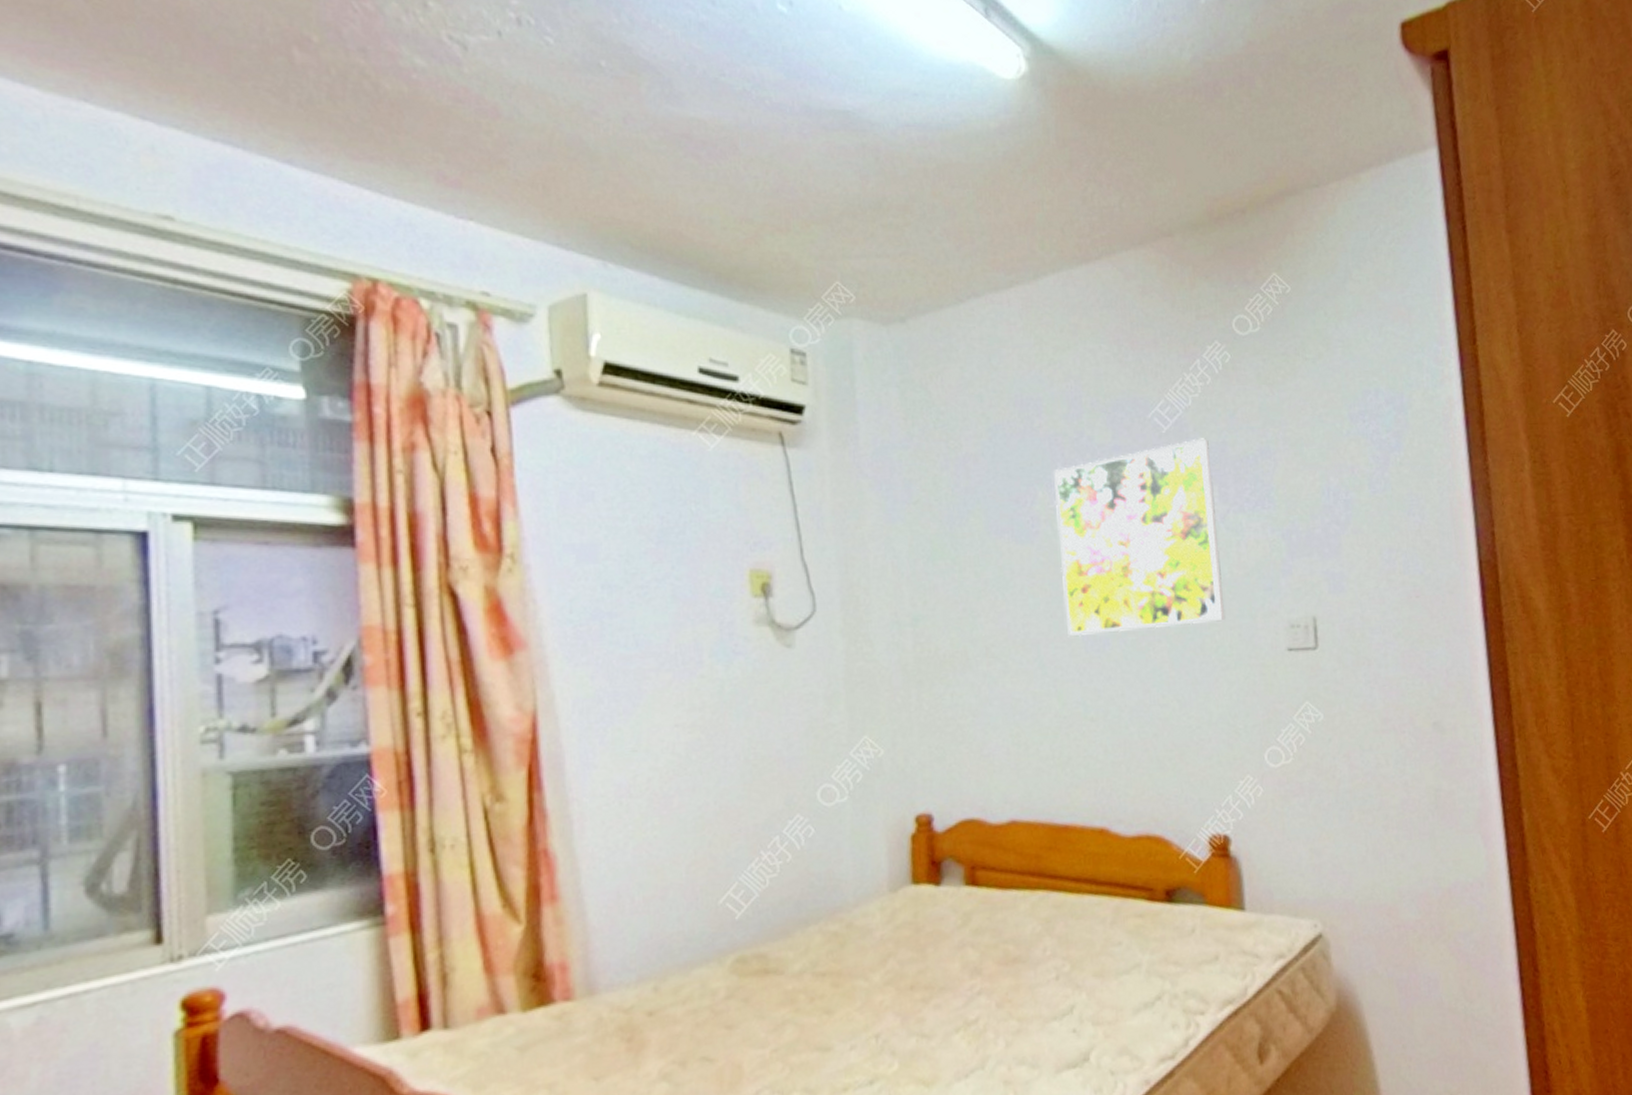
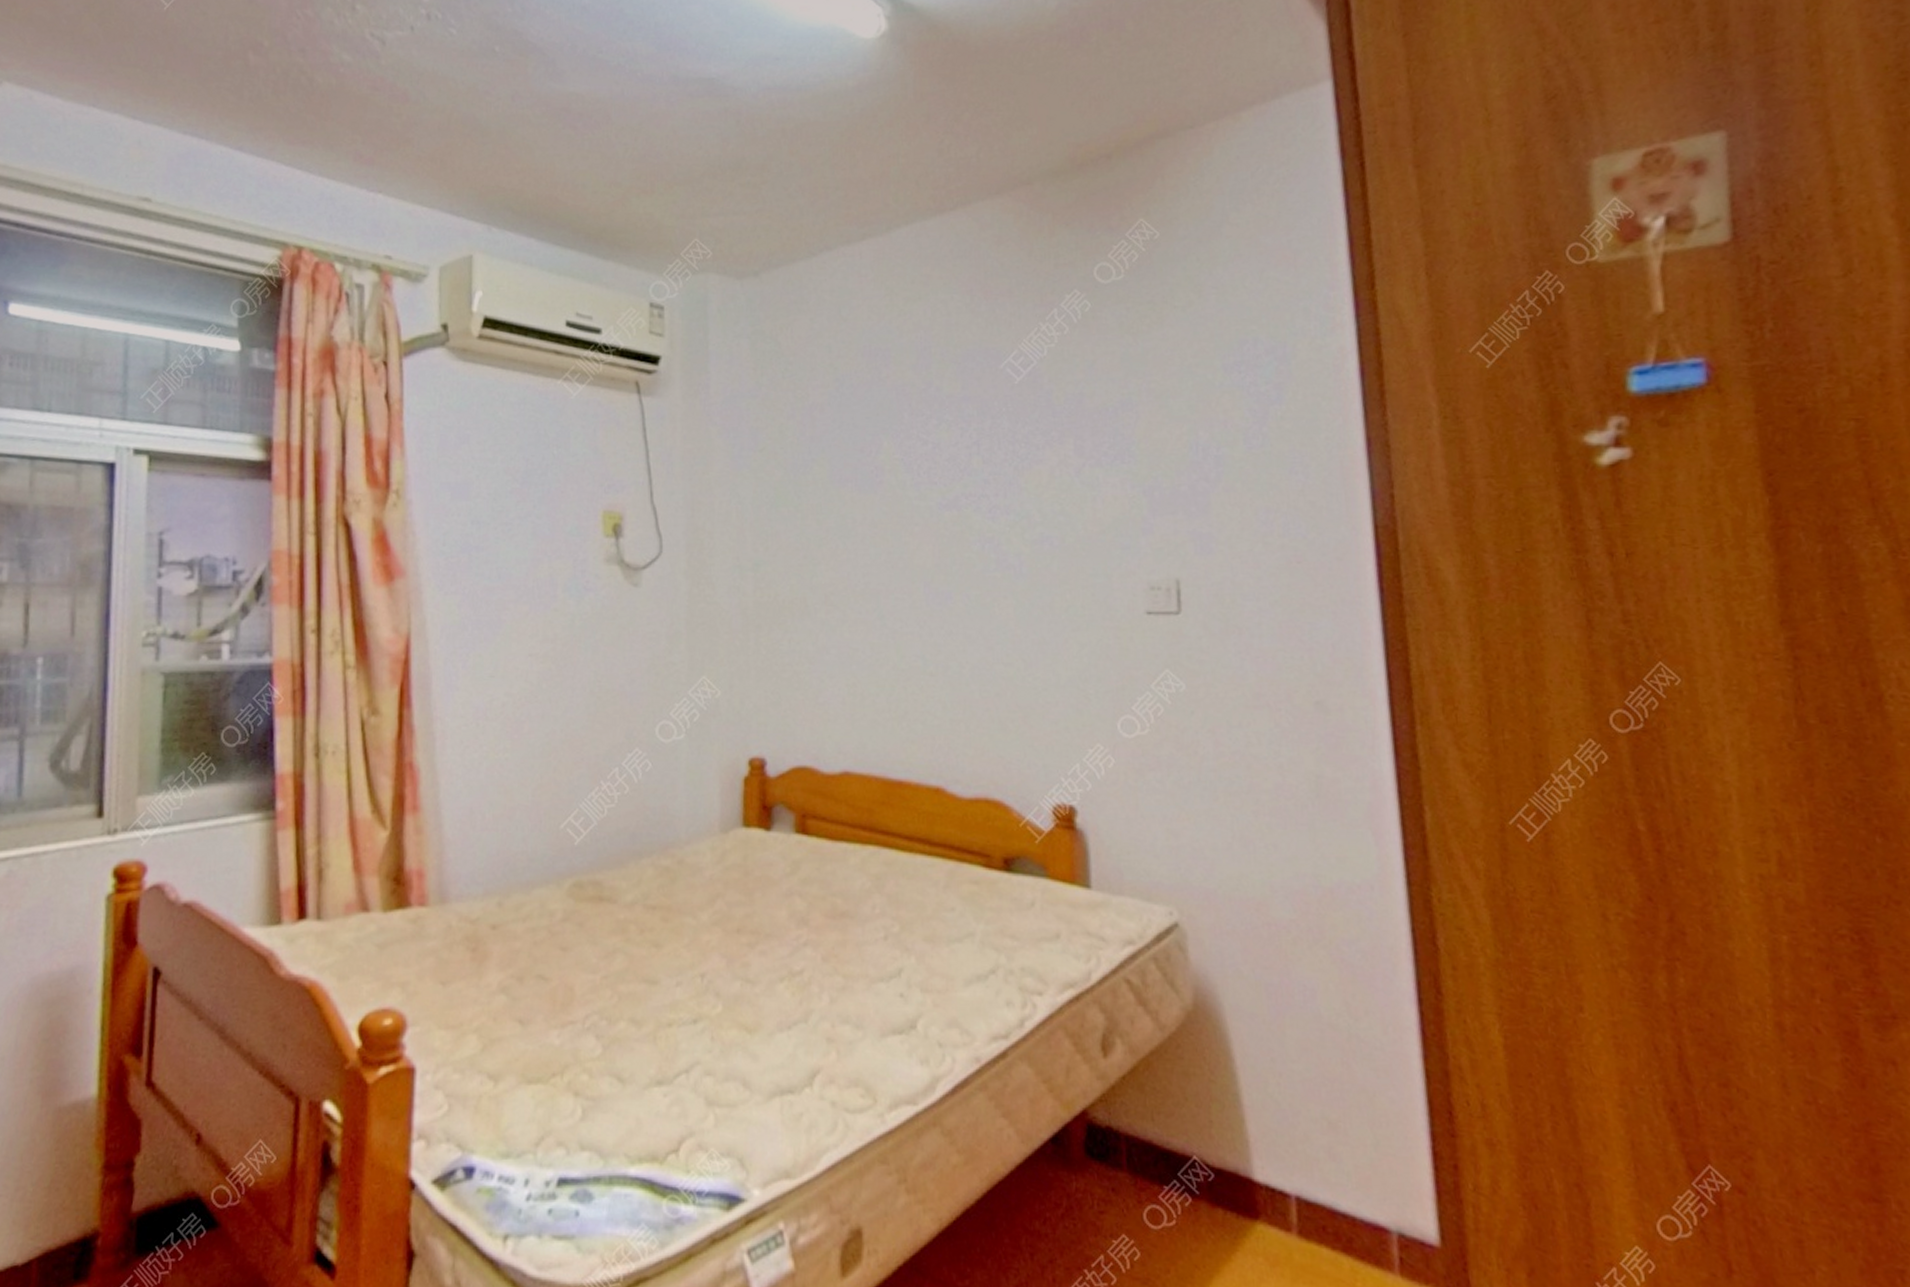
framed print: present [1054,438,1226,637] -> none [900,389,1078,589]

